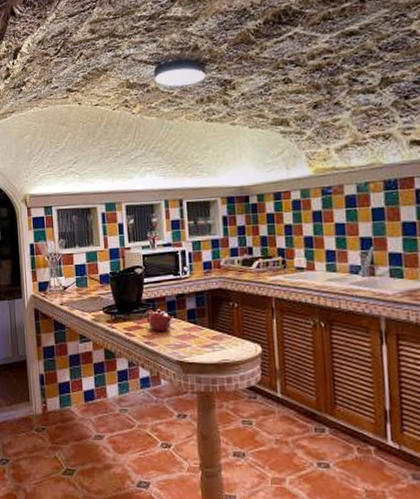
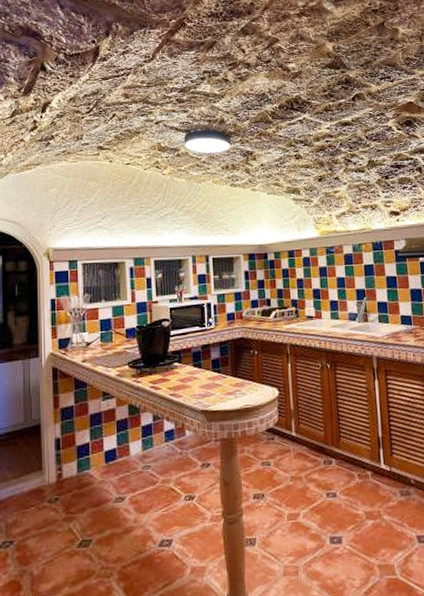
teapot: present [146,309,173,331] -> none [172,360,199,382]

